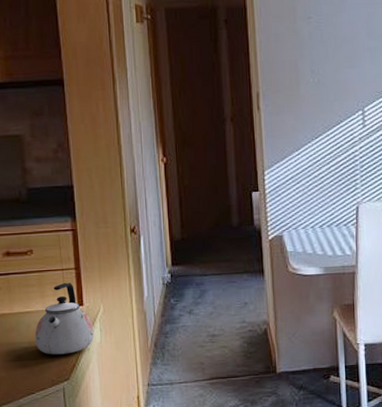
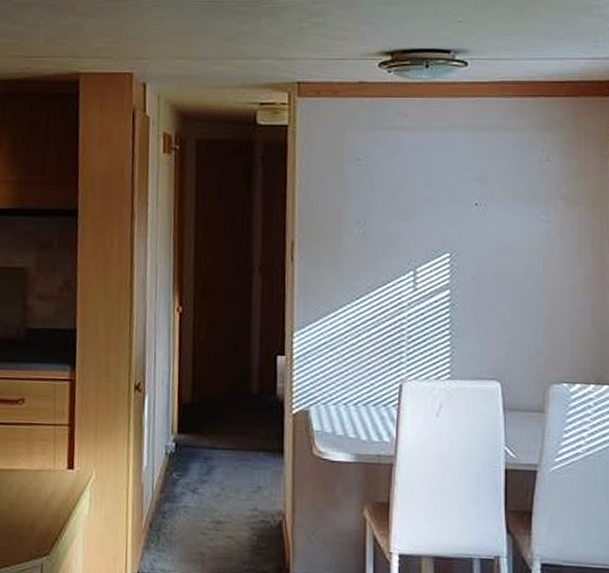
kettle: present [35,282,95,355] -> none [16,440,83,524]

